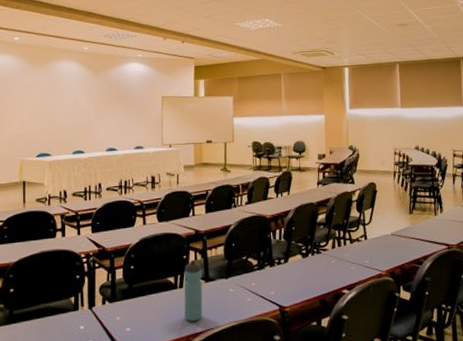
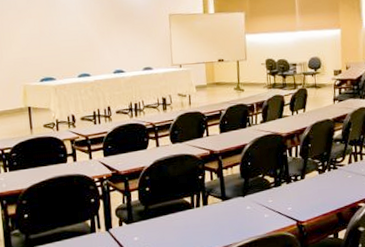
water bottle: present [184,259,203,322] -> none [200,179,221,239]

